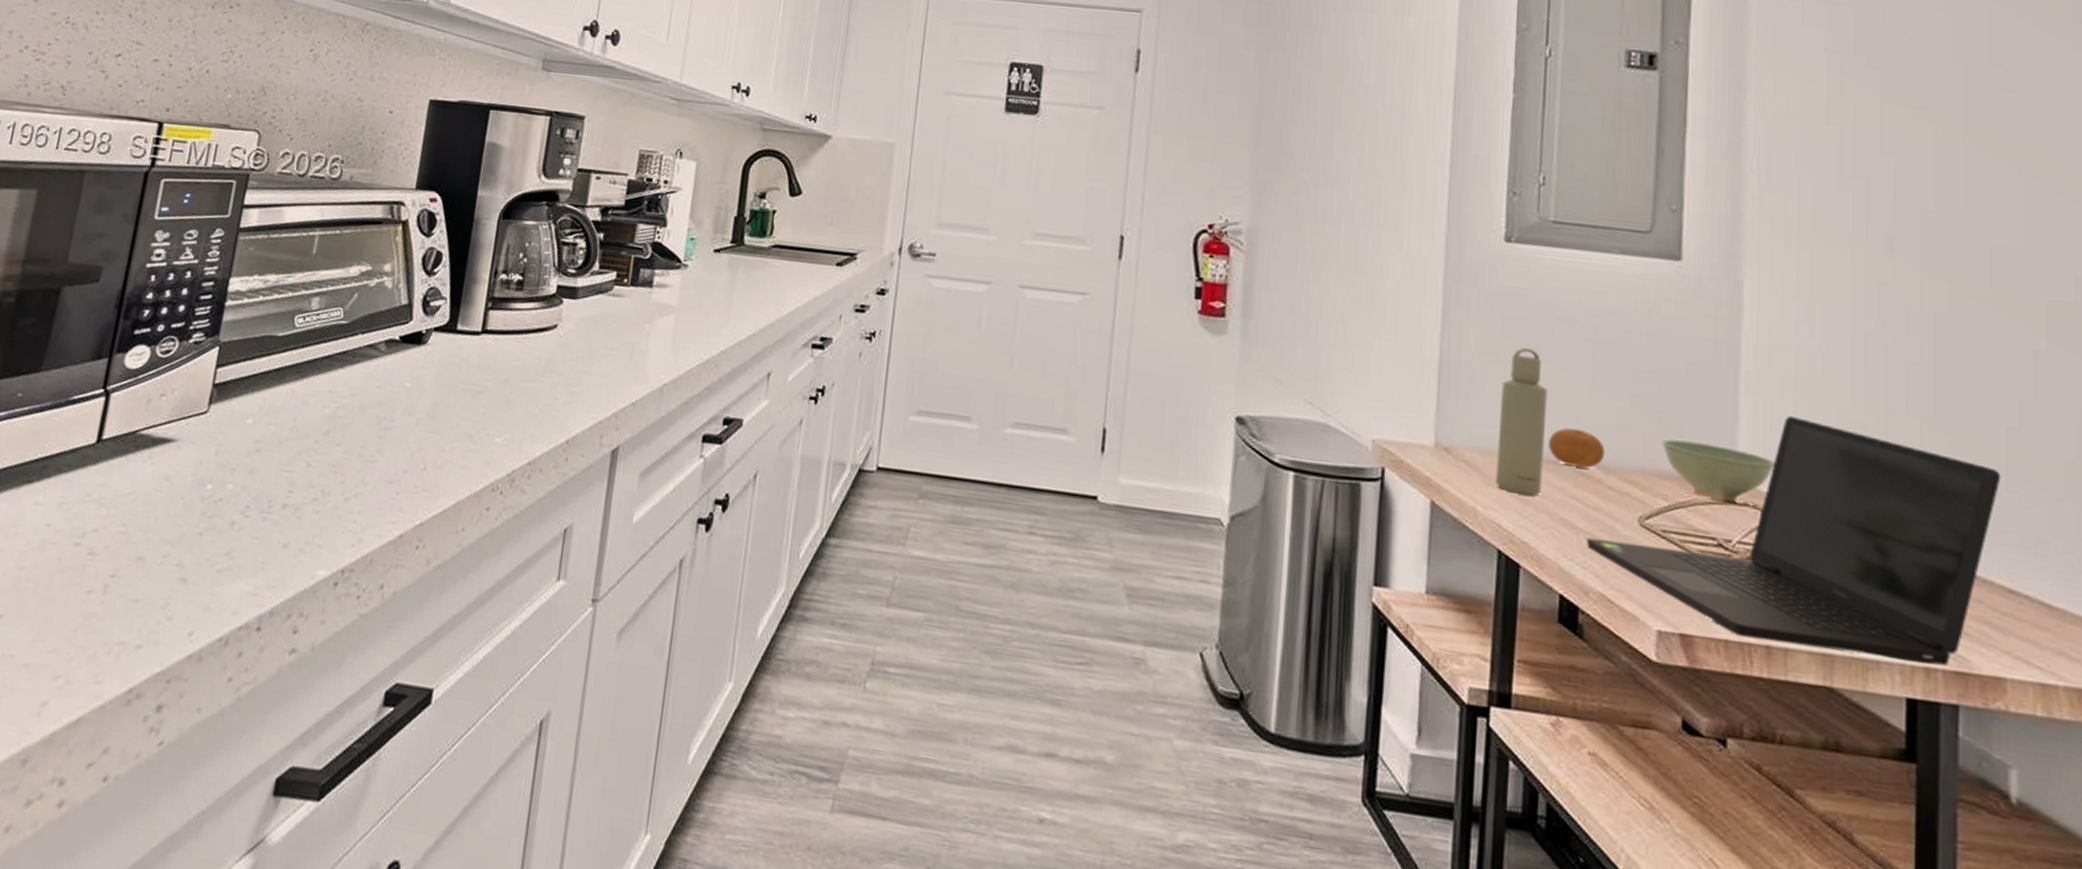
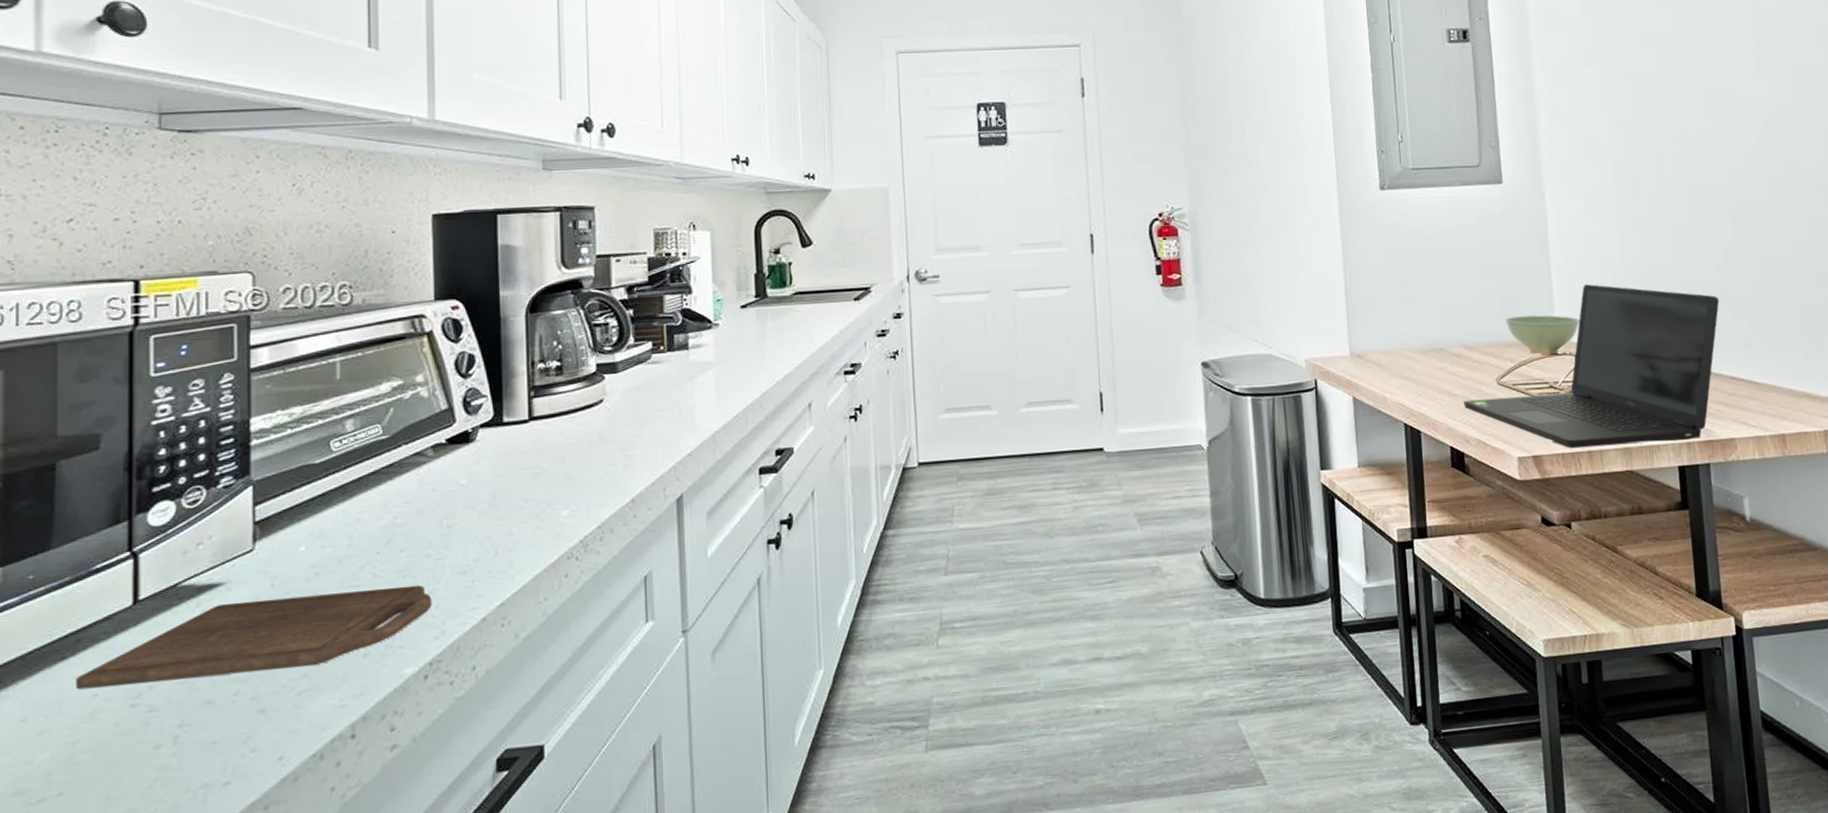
cutting board: none [34,461,357,545] -> present [75,585,432,690]
bottle: present [1495,347,1548,496] -> none [1391,268,1429,379]
fruit: present [1549,427,1605,469] -> none [1429,321,1469,351]

